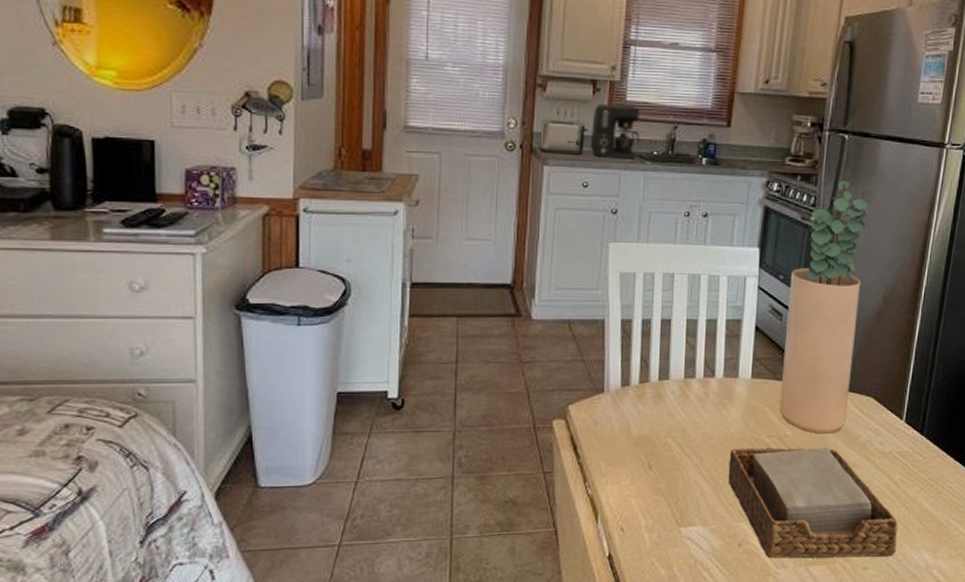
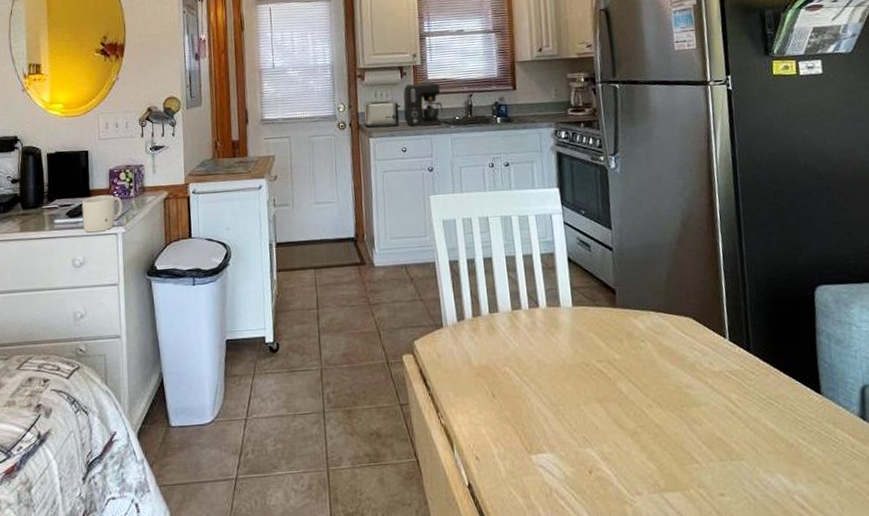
mug: none [143,202,203,249] -> present [81,195,123,233]
napkin holder: present [728,447,898,559] -> none [565,369,751,486]
vase: present [779,167,870,434] -> none [591,111,670,357]

